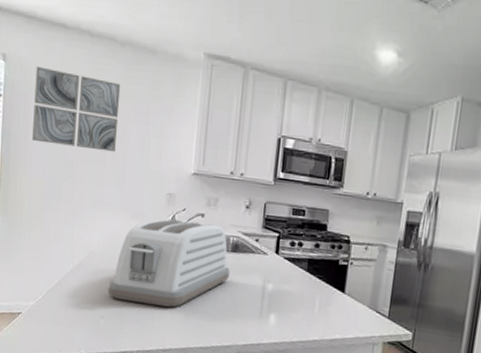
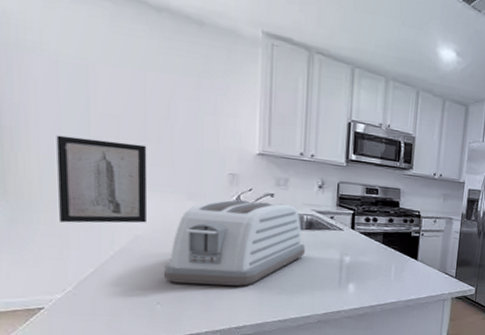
wall art: present [32,66,121,152] -> none [32,22,160,129]
wall art: none [39,160,105,240] -> present [56,135,148,223]

